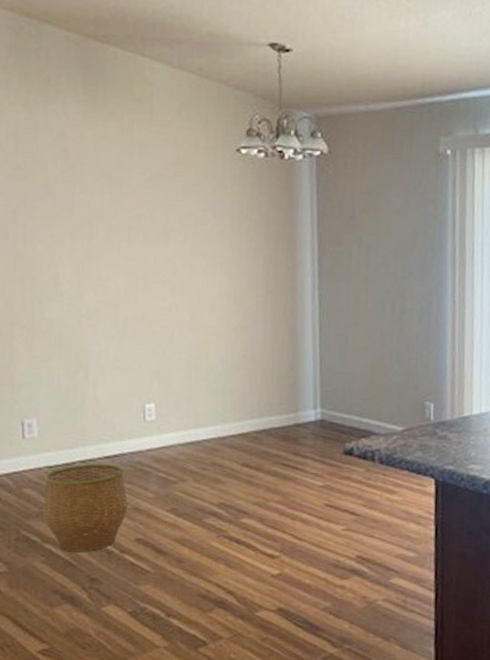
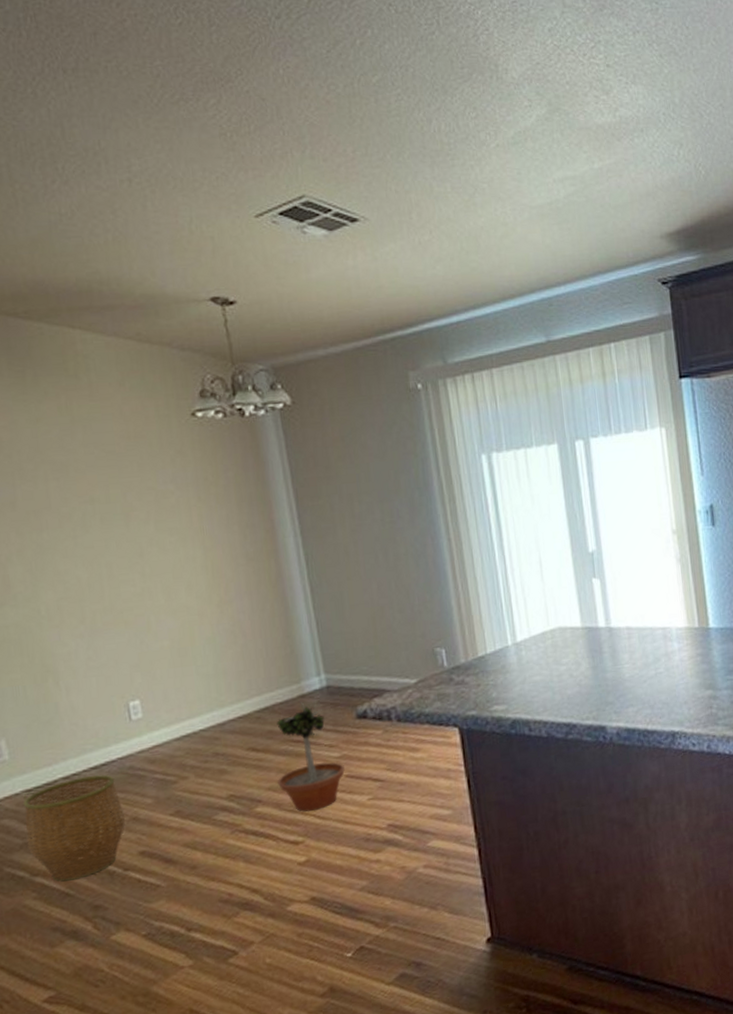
potted tree: none [264,427,326,531] -> present [276,696,345,812]

